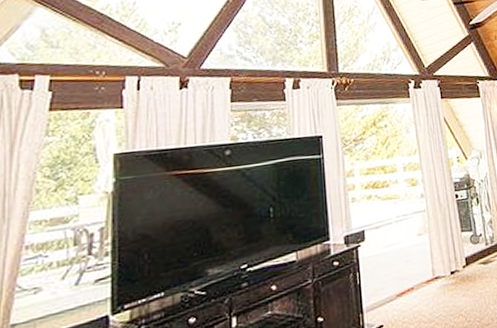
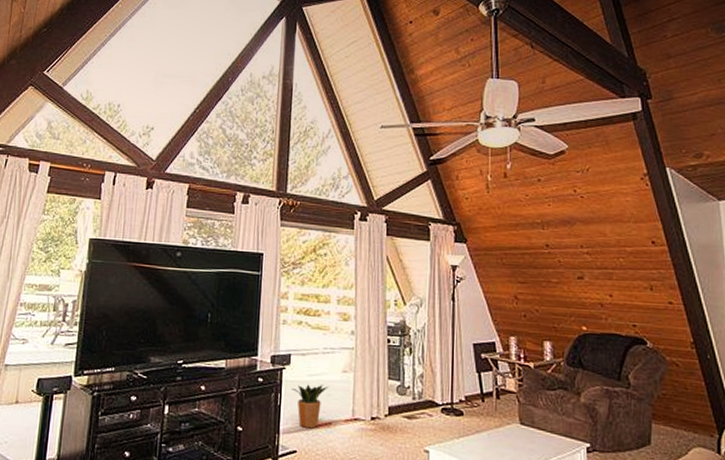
potted plant: none [370,252,407,301] -> present [292,384,329,429]

